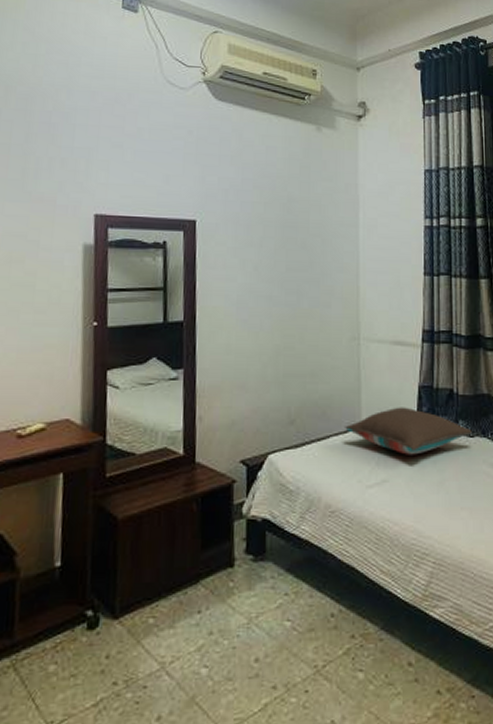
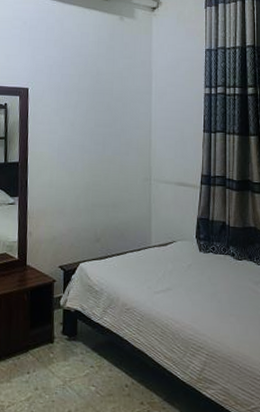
pillow: present [345,407,472,455] -> none [138,233,240,271]

